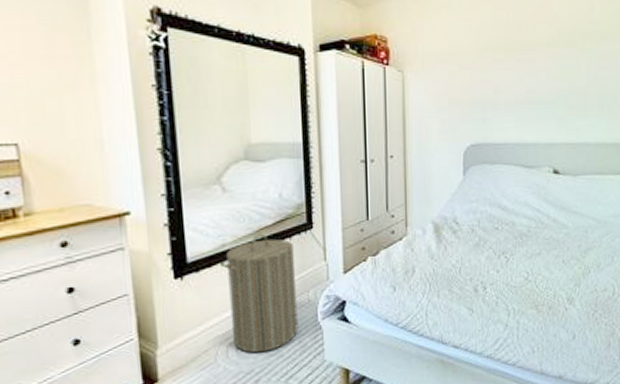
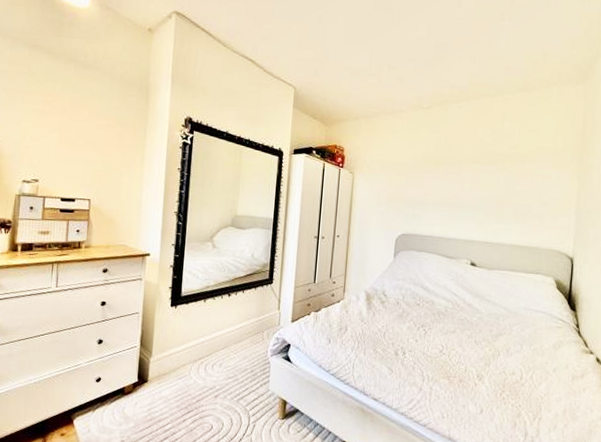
laundry hamper: present [222,233,299,353] -> none [203,282,258,374]

